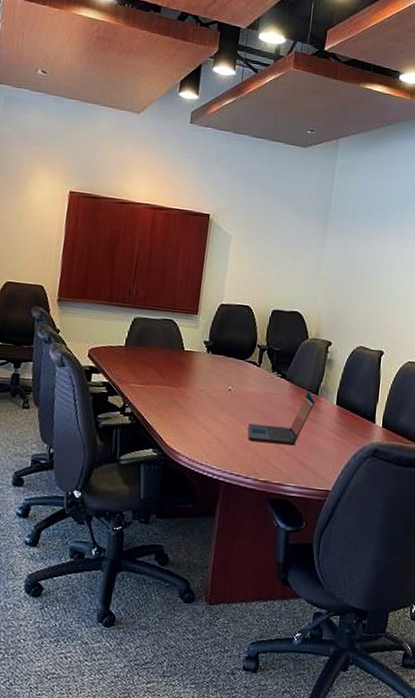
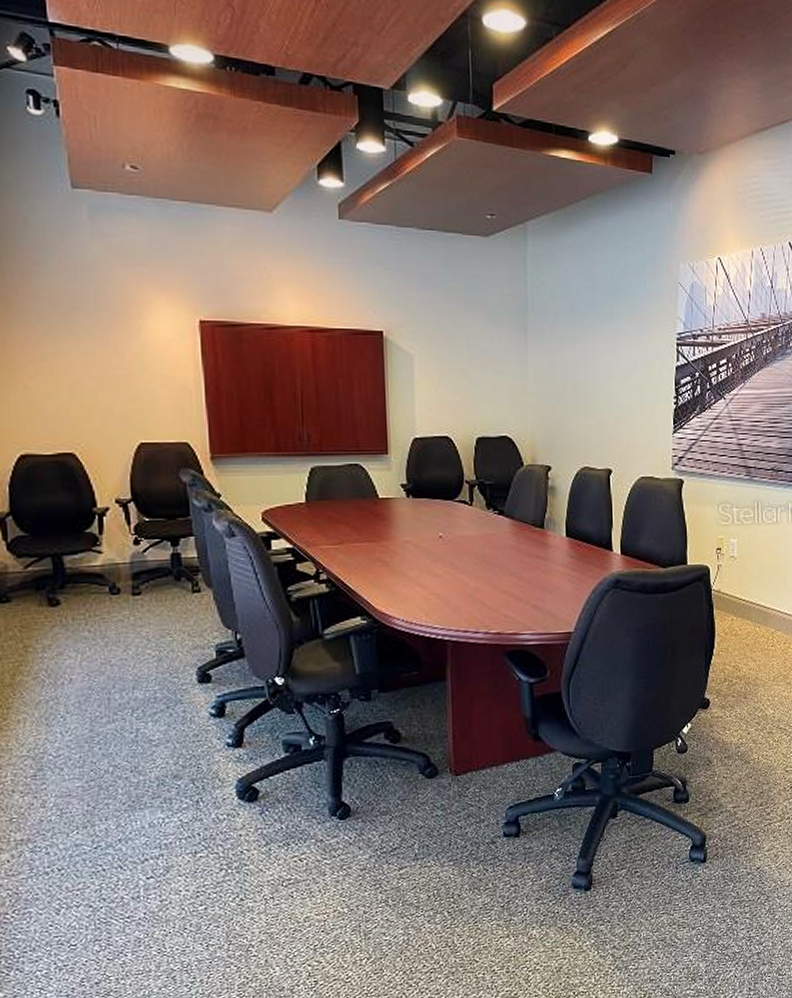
laptop: present [247,391,315,445] -> none [469,526,542,590]

